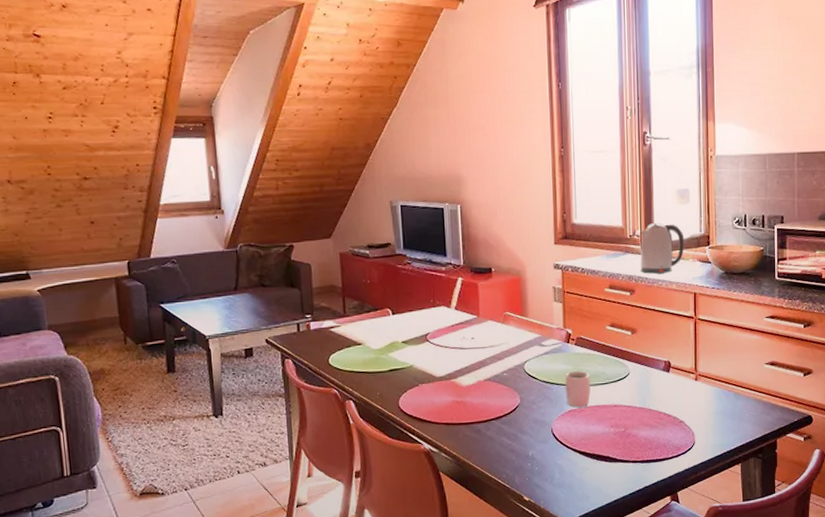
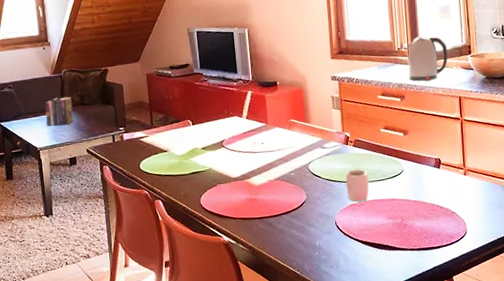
books: none [216,276,251,311] -> present [45,96,74,126]

